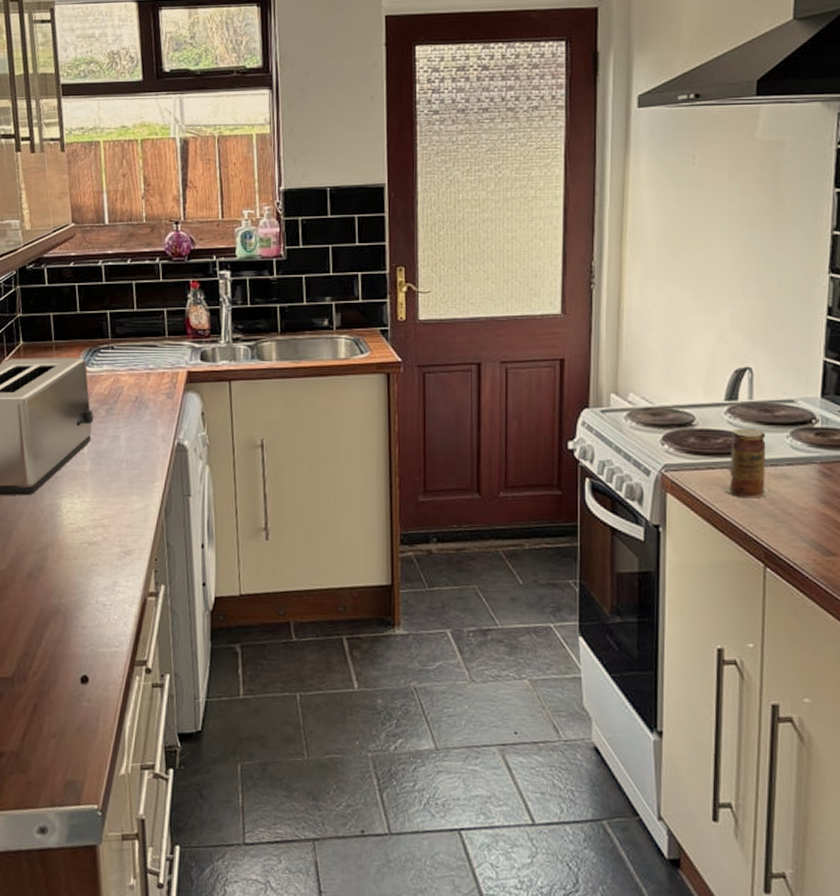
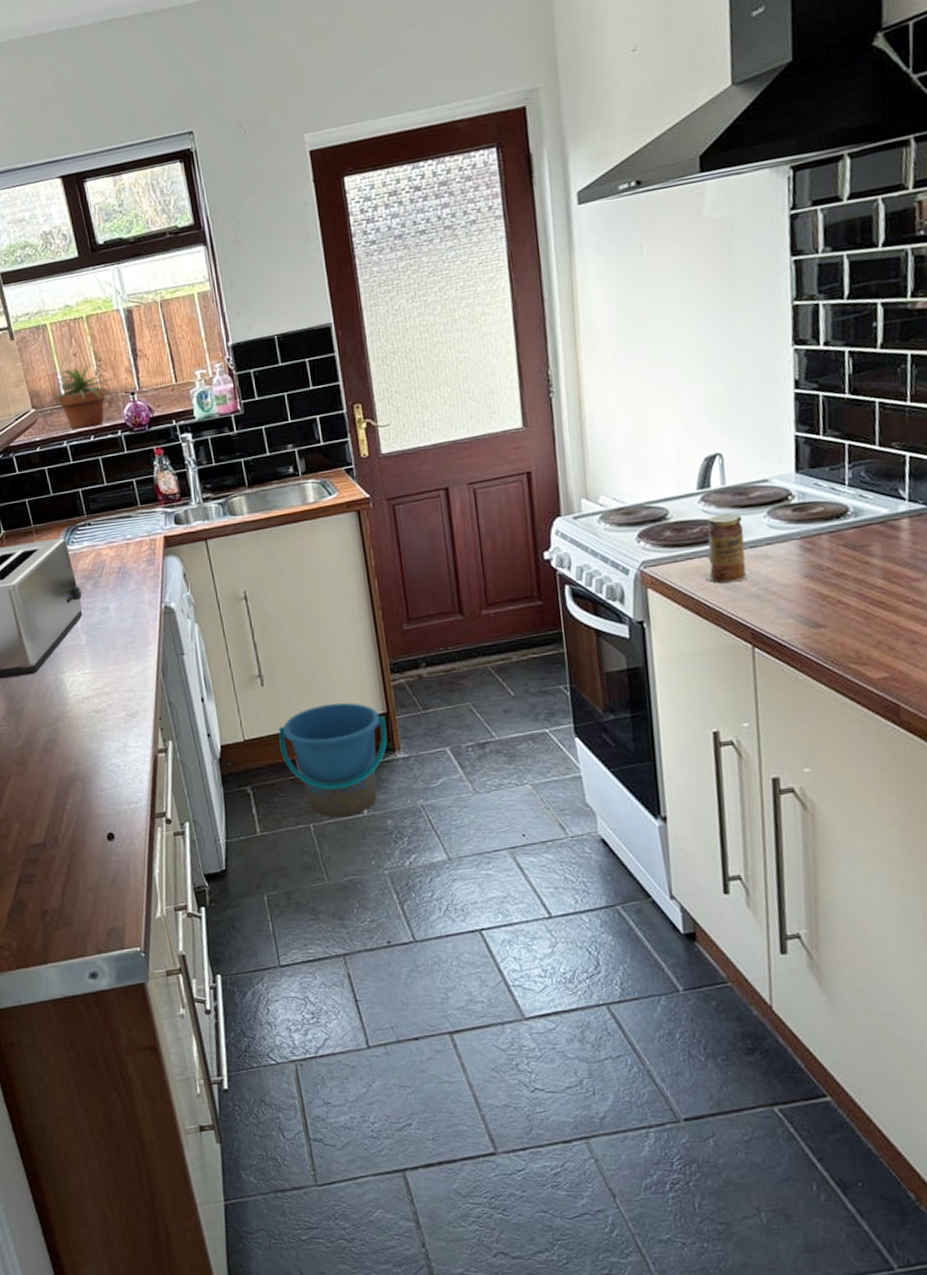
potted plant: none [89,185,161,249] -> present [48,362,115,429]
bucket: none [276,567,389,690] -> present [278,702,387,817]

